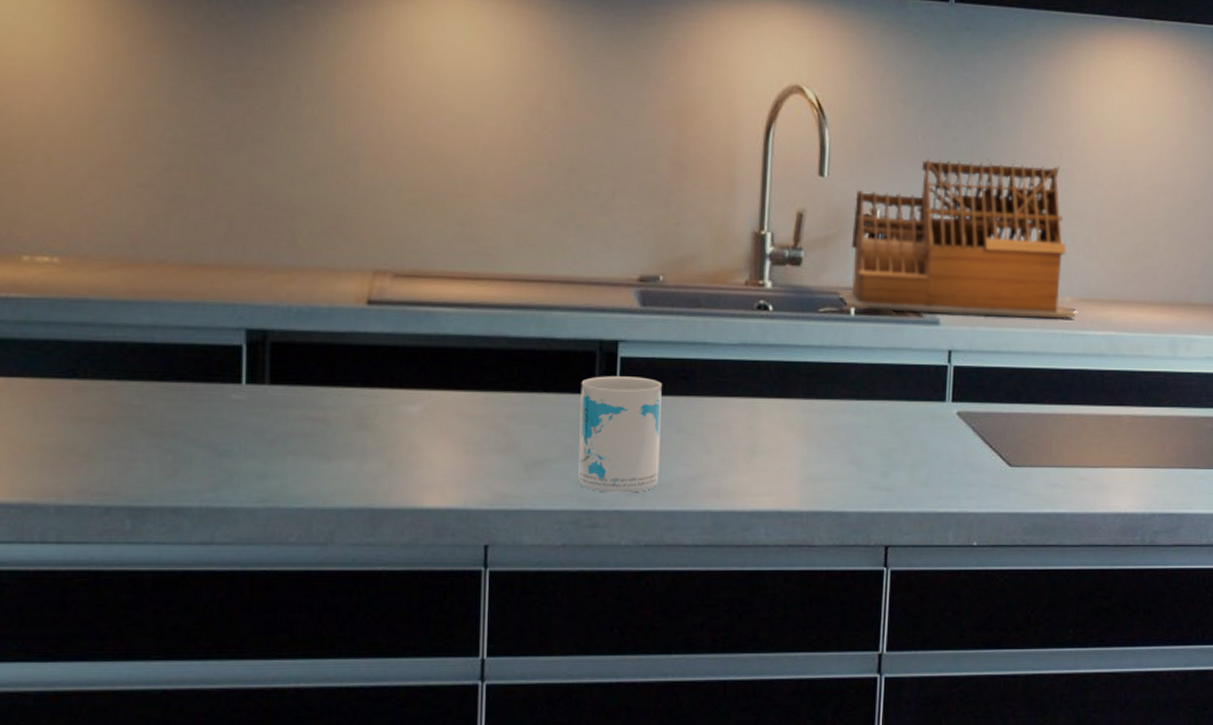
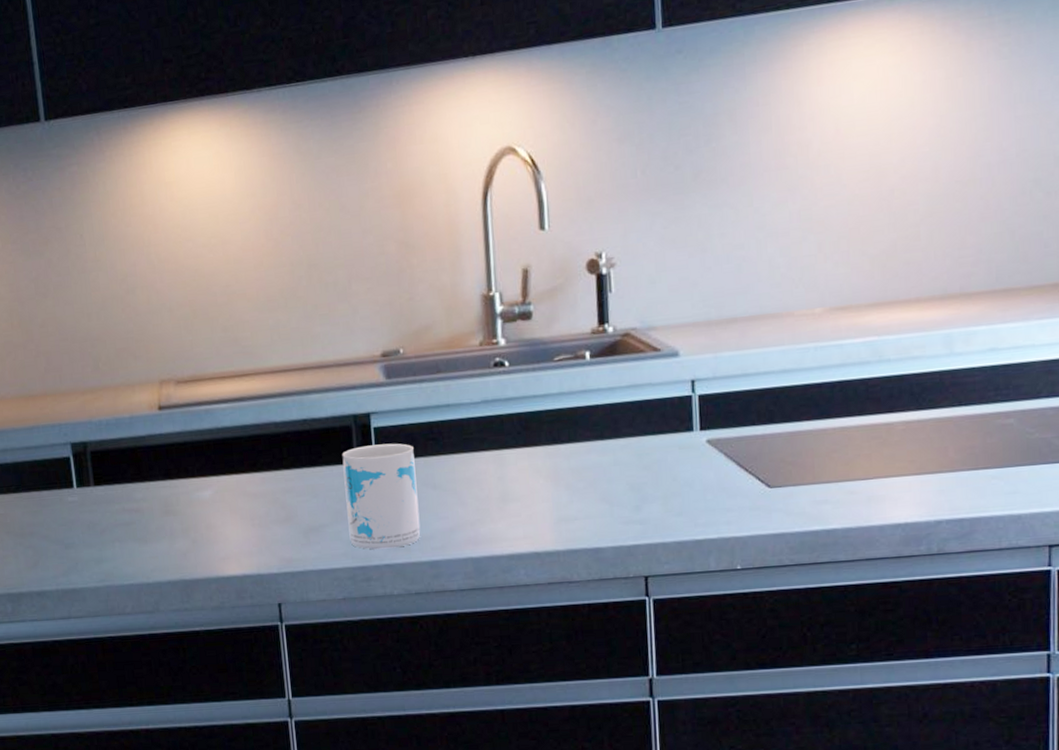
architectural model: present [836,158,1076,319] -> none [569,174,829,354]

